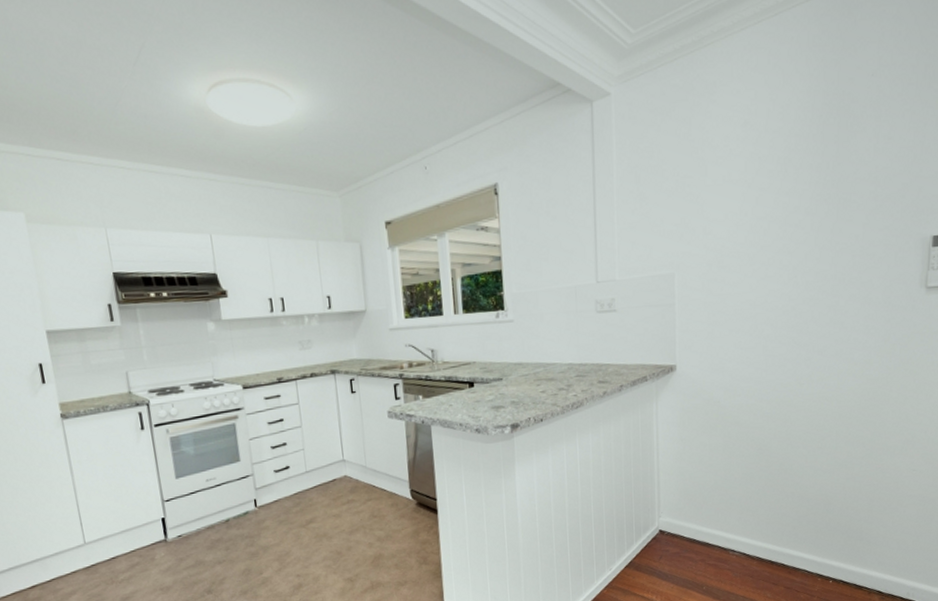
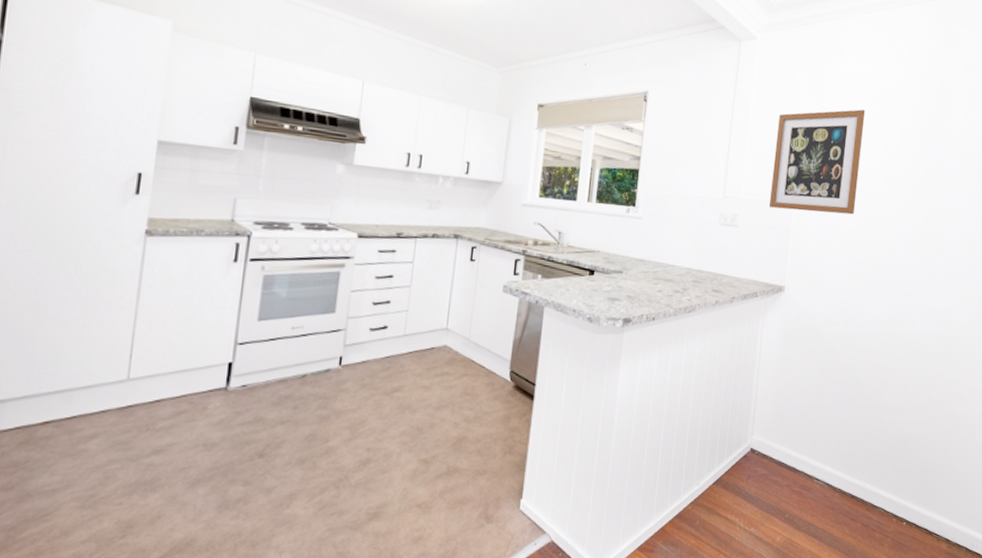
wall art: none [646,150,749,284] -> present [768,109,866,215]

